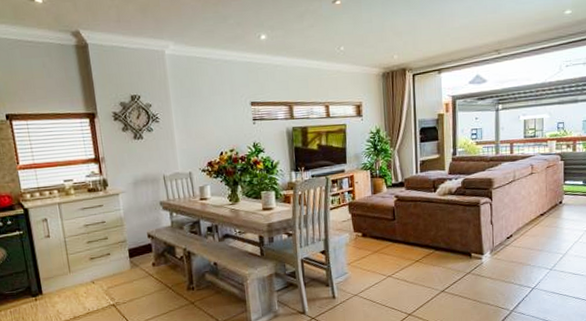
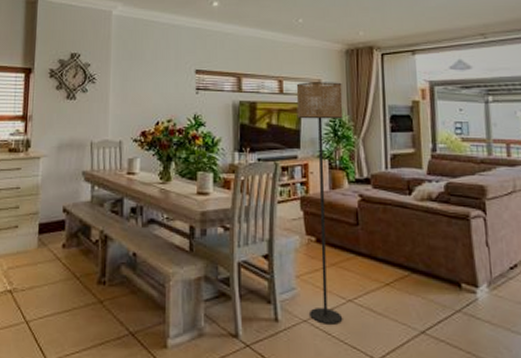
floor lamp: none [341,103,383,295] -> present [296,82,343,325]

